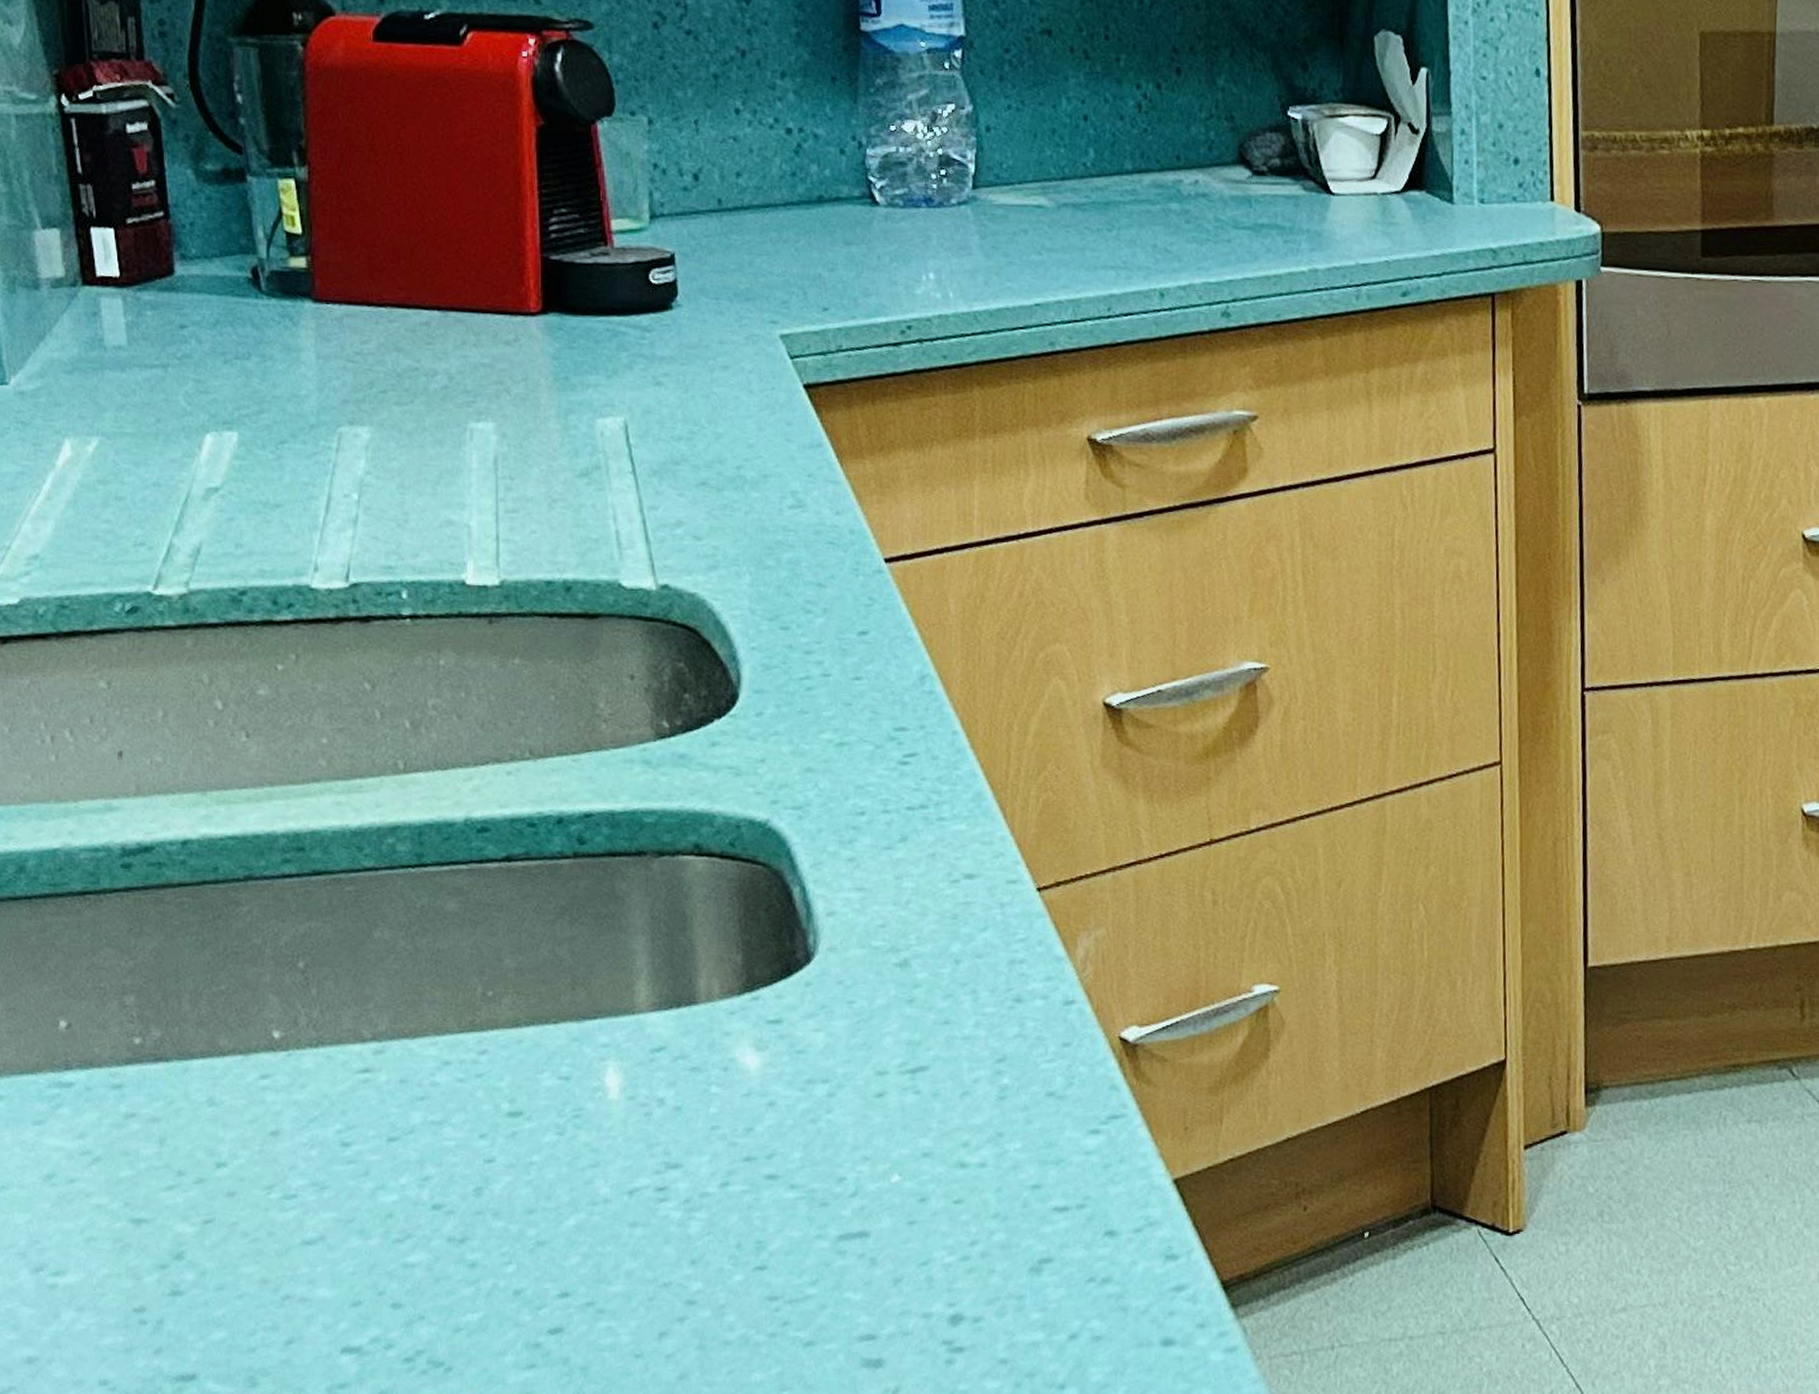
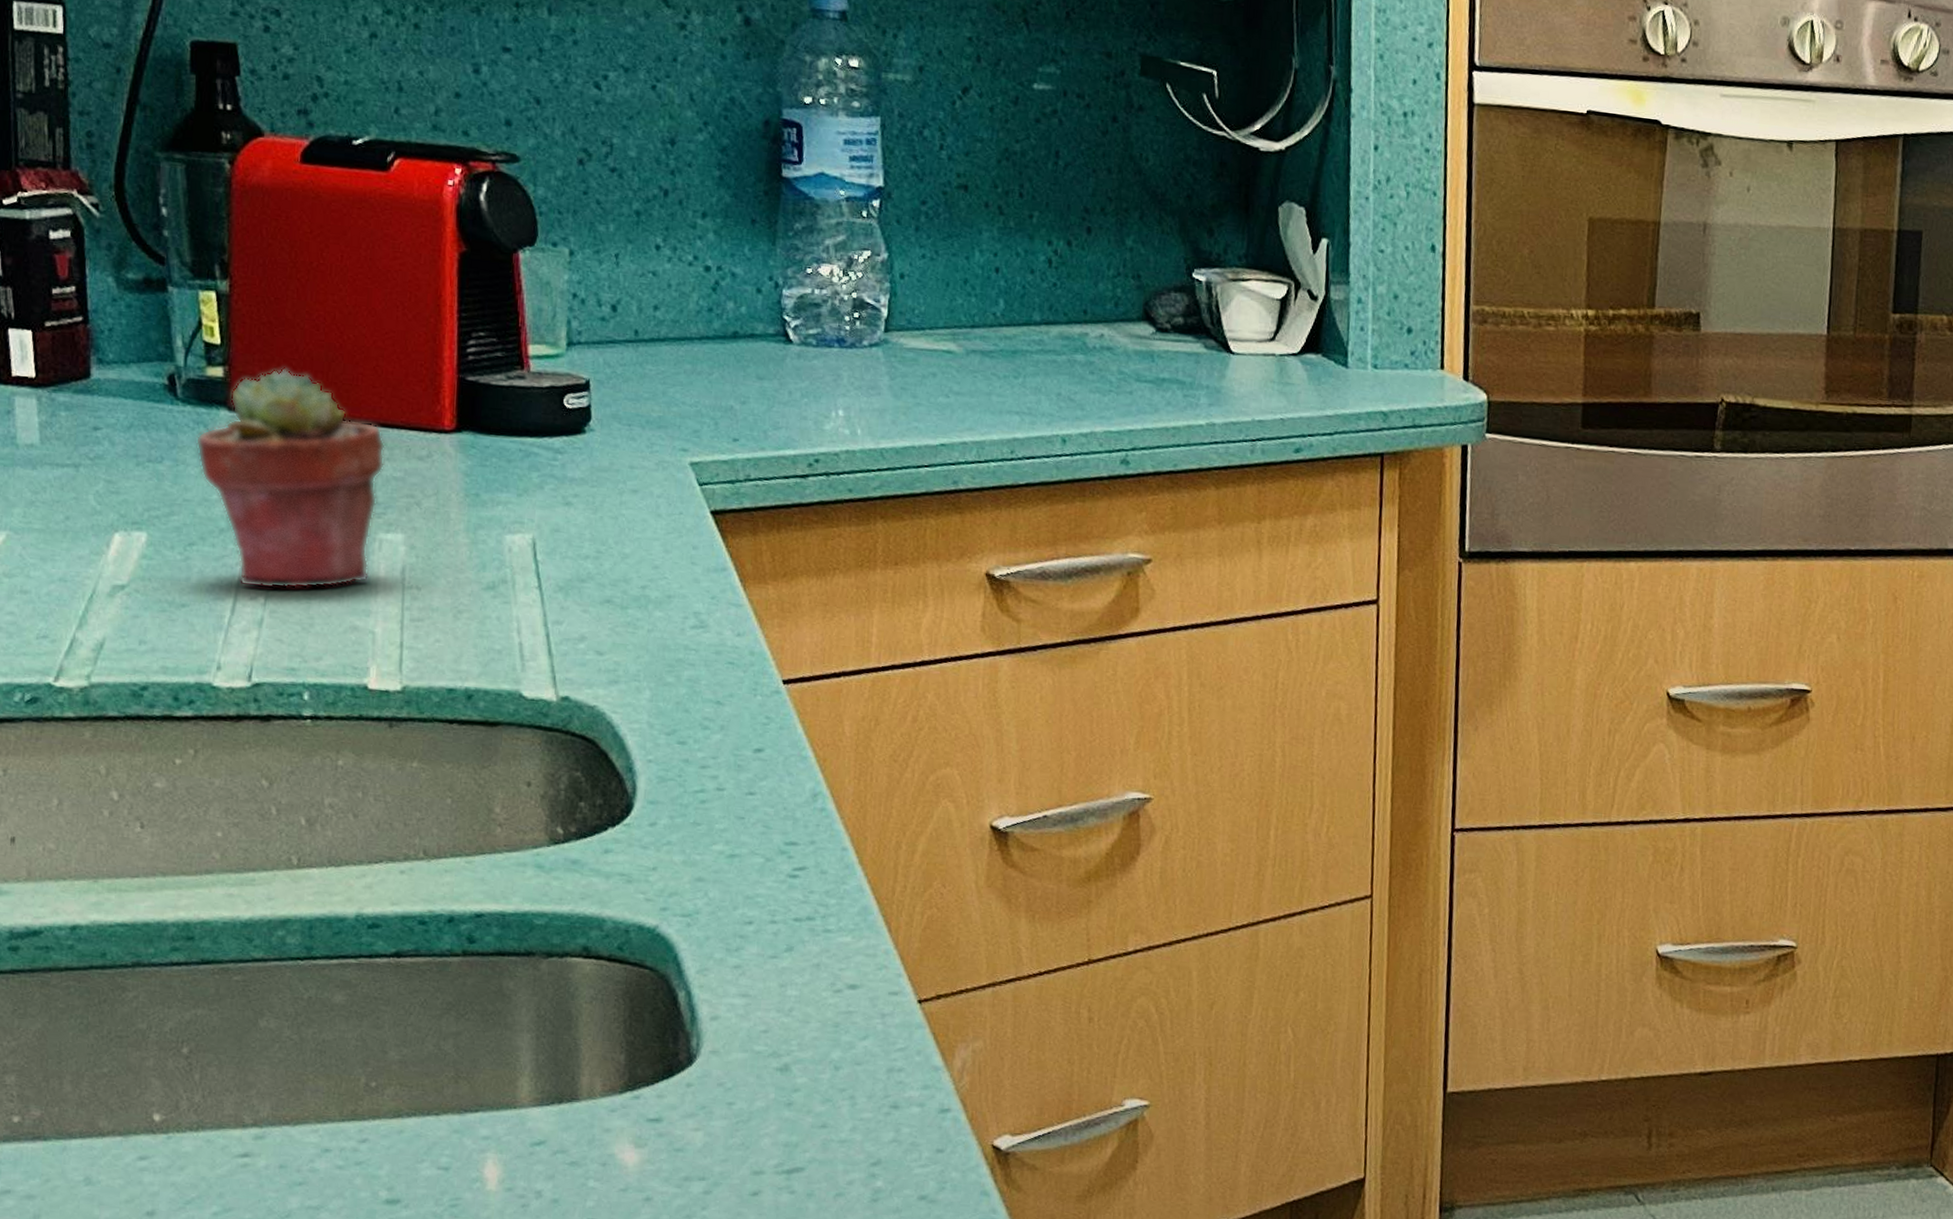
potted succulent: none [281,255,472,485] -> present [195,367,386,589]

